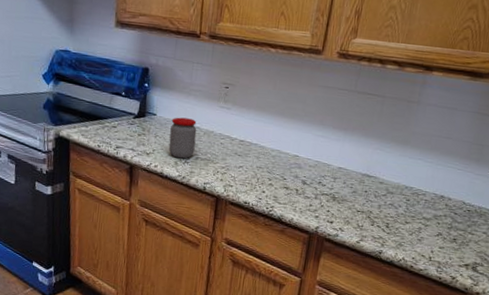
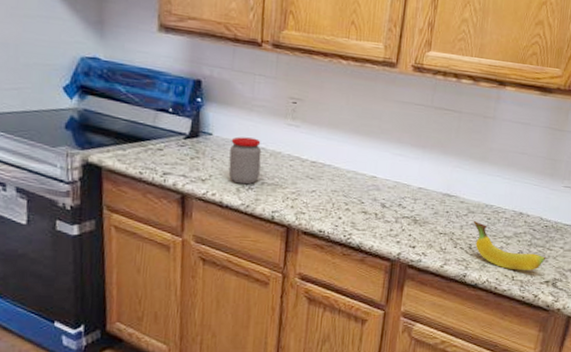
fruit: none [391,202,467,253] -> present [473,221,546,271]

